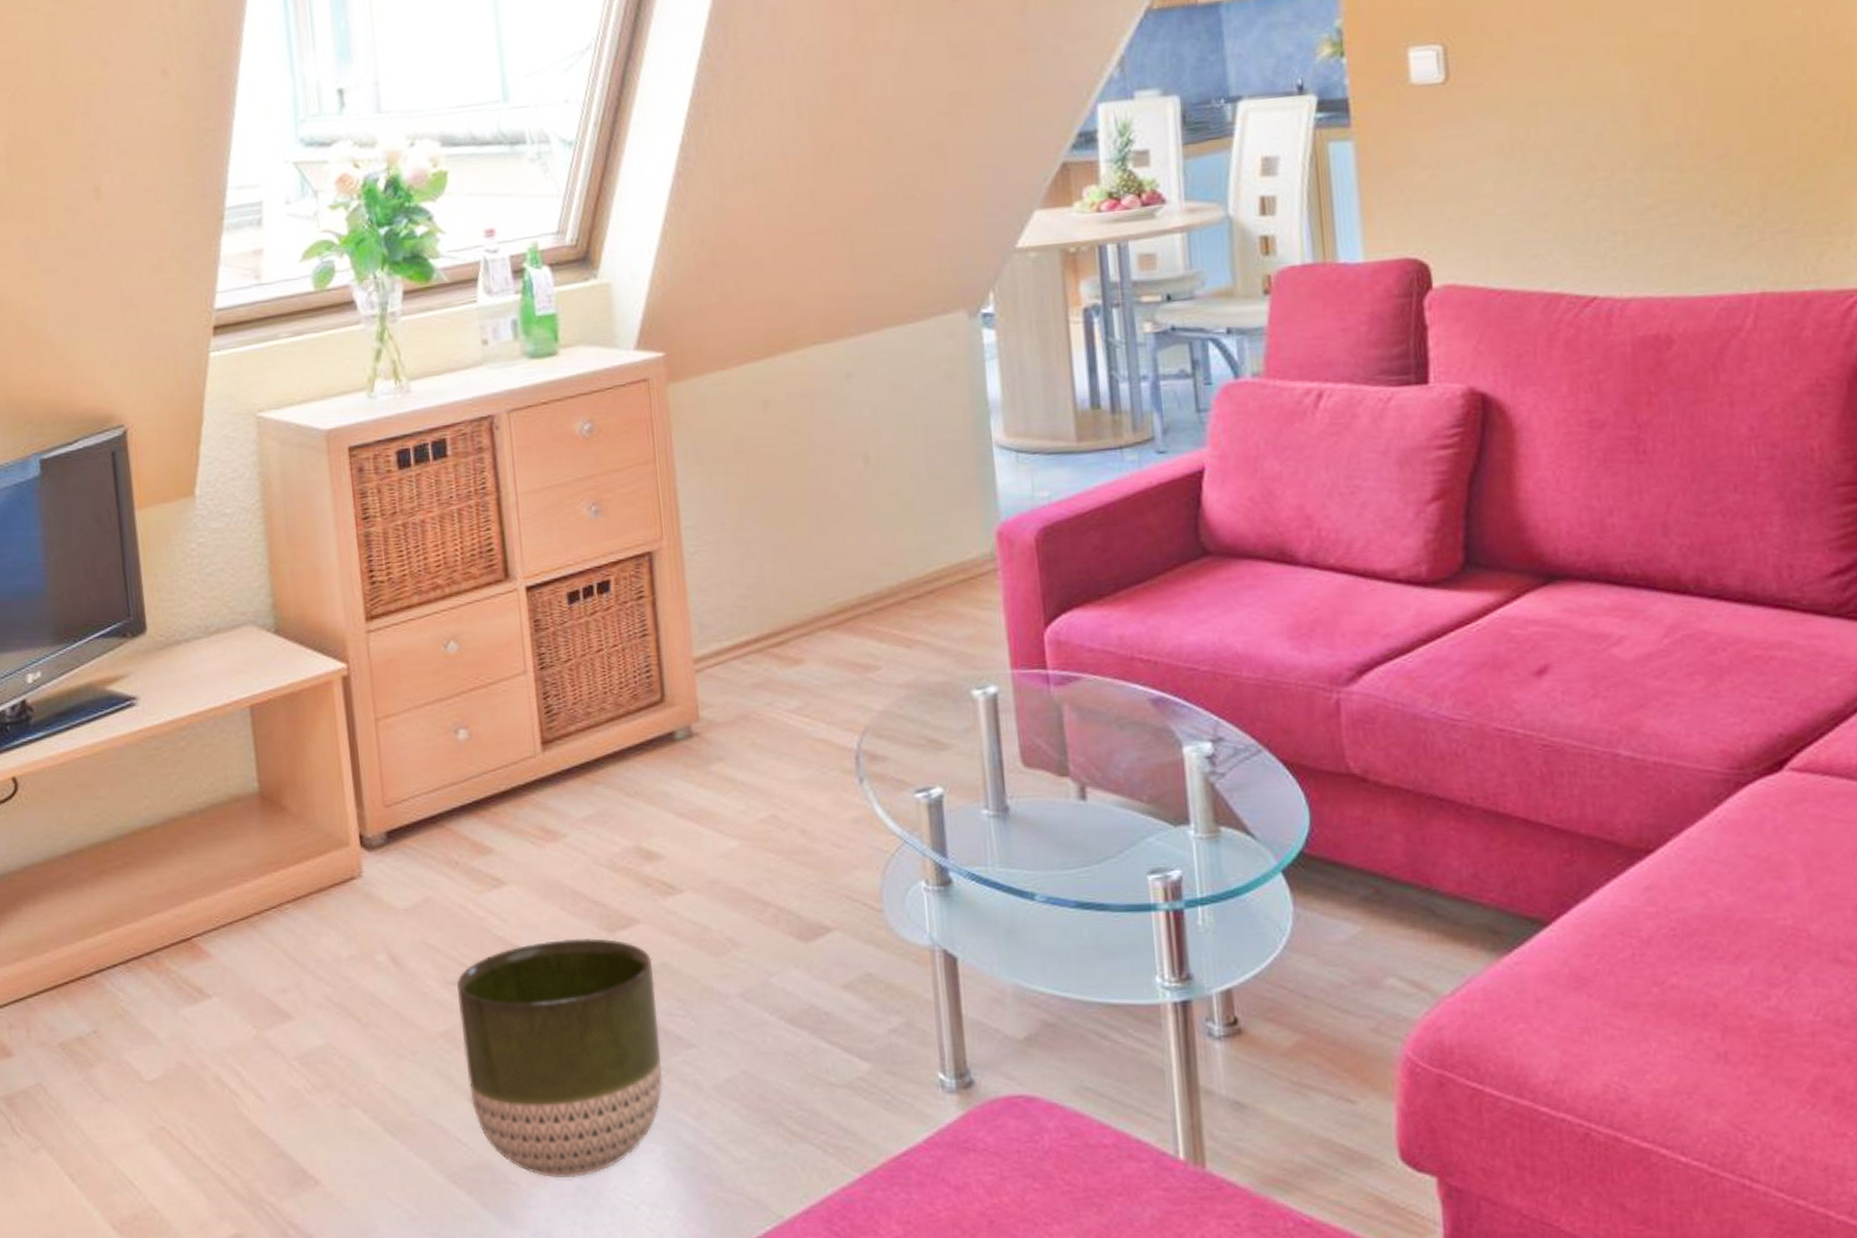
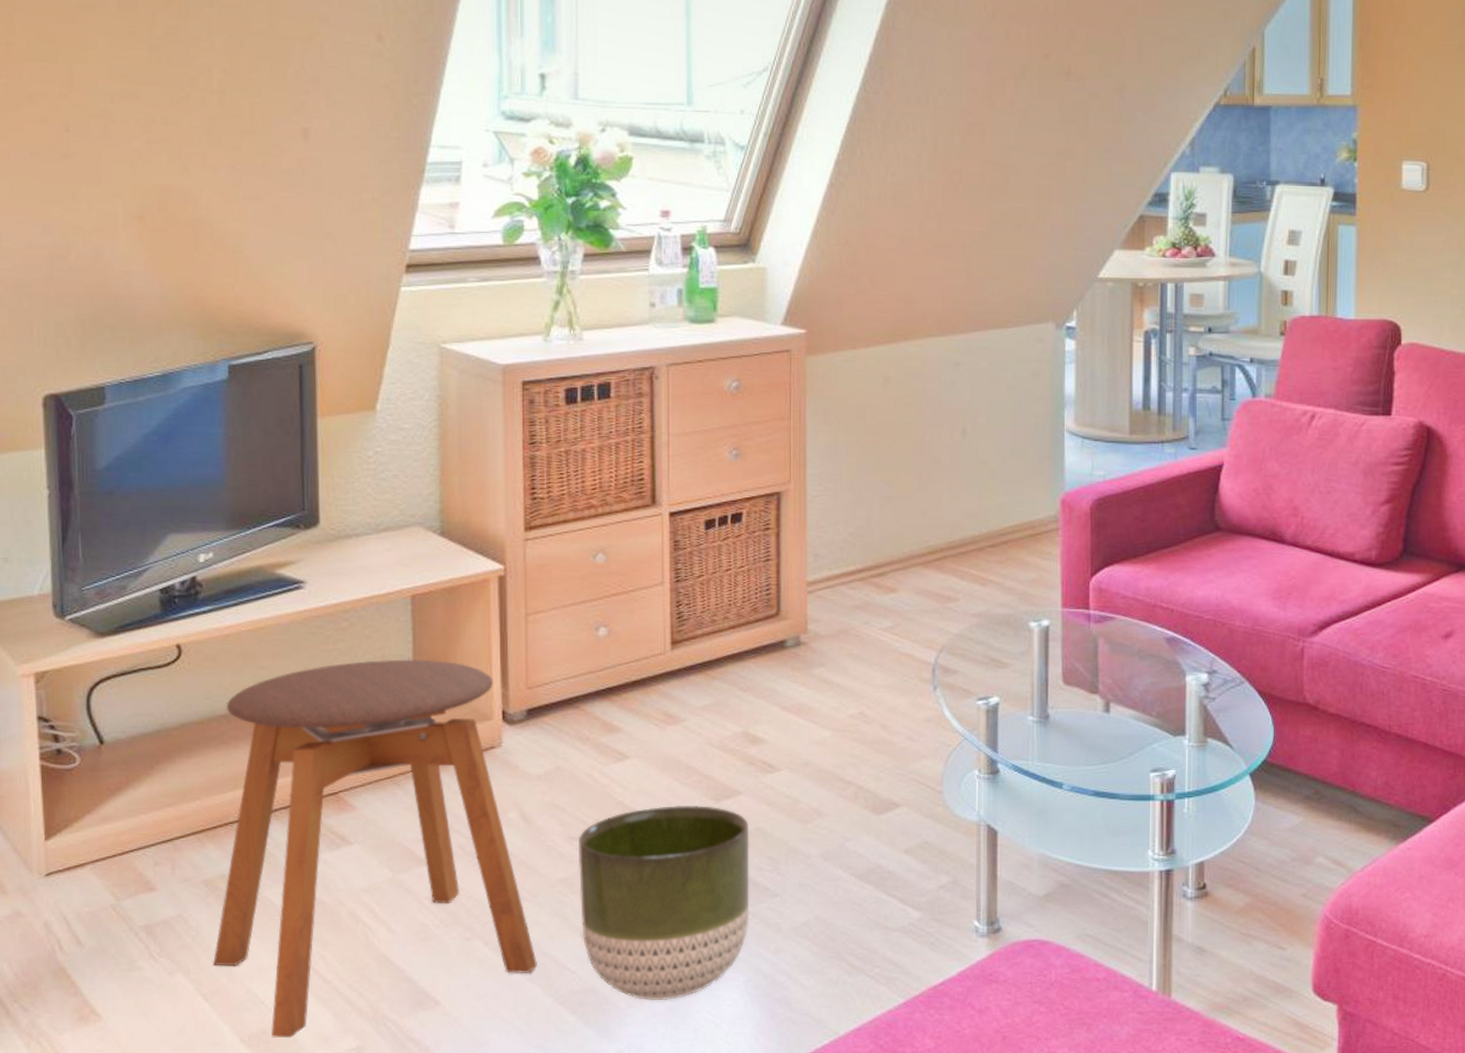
stool: none [67,779,424,1224] -> present [213,659,537,1038]

